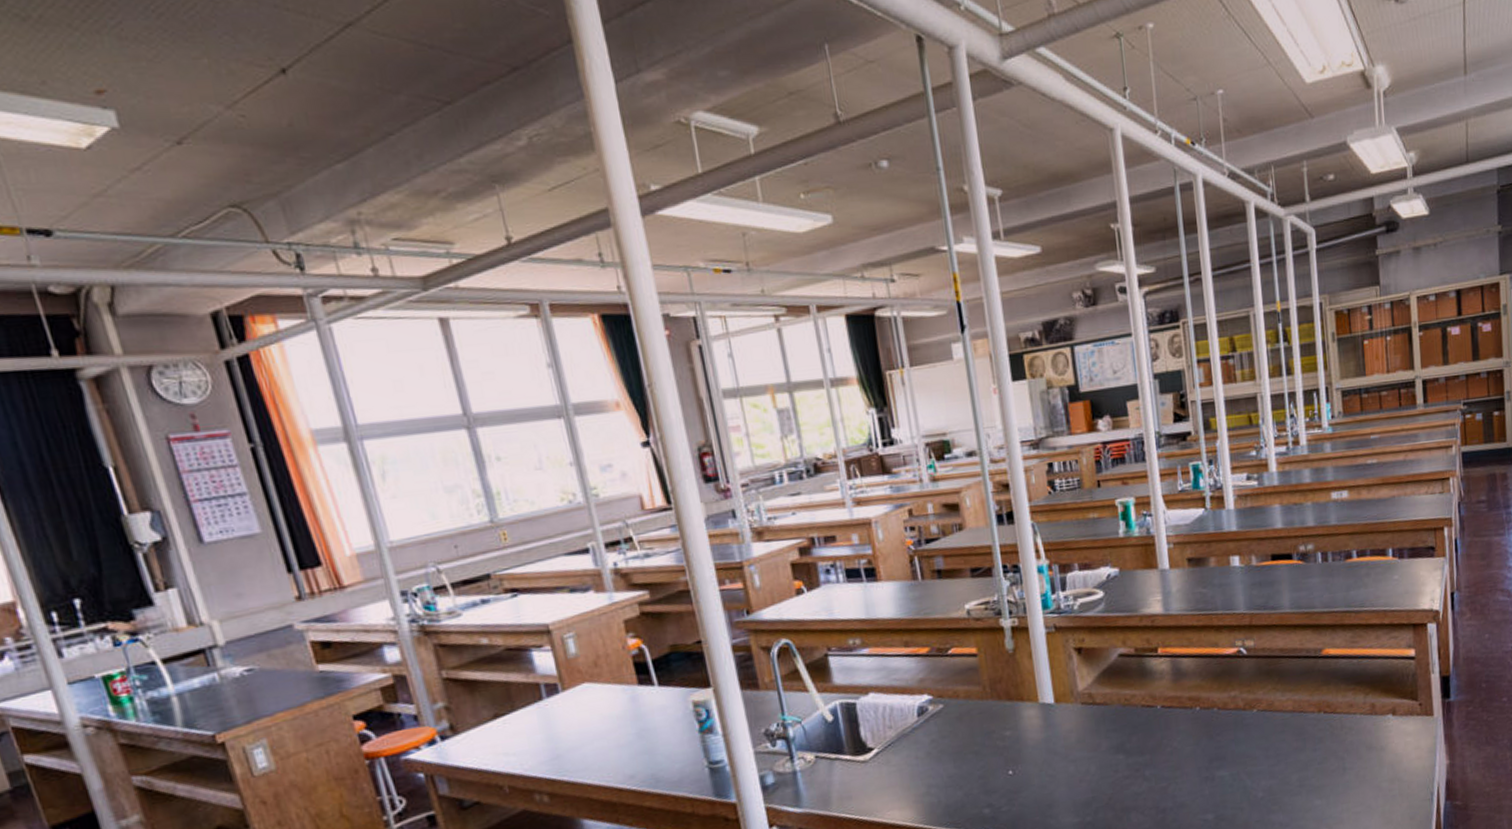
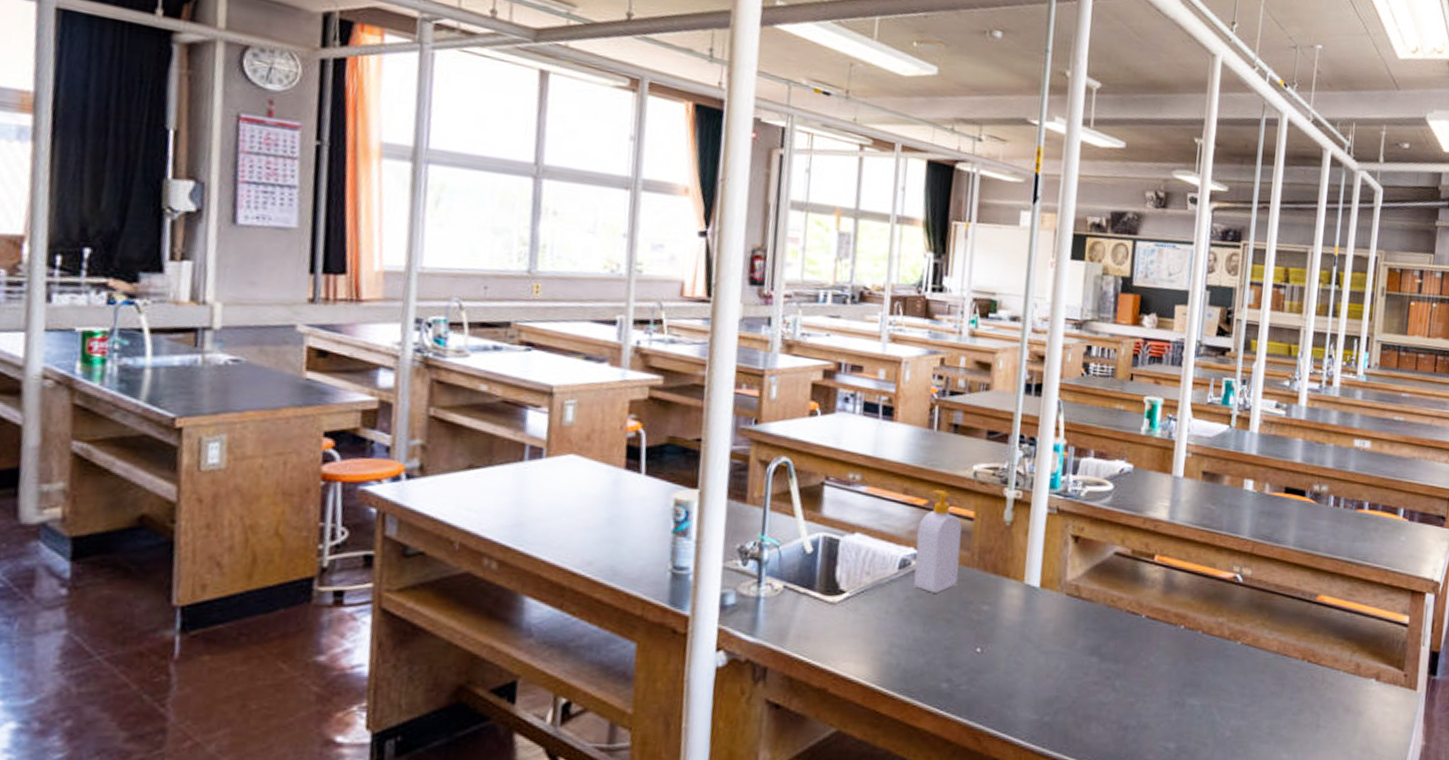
soap bottle: none [926,635,976,731] -> present [914,490,962,593]

